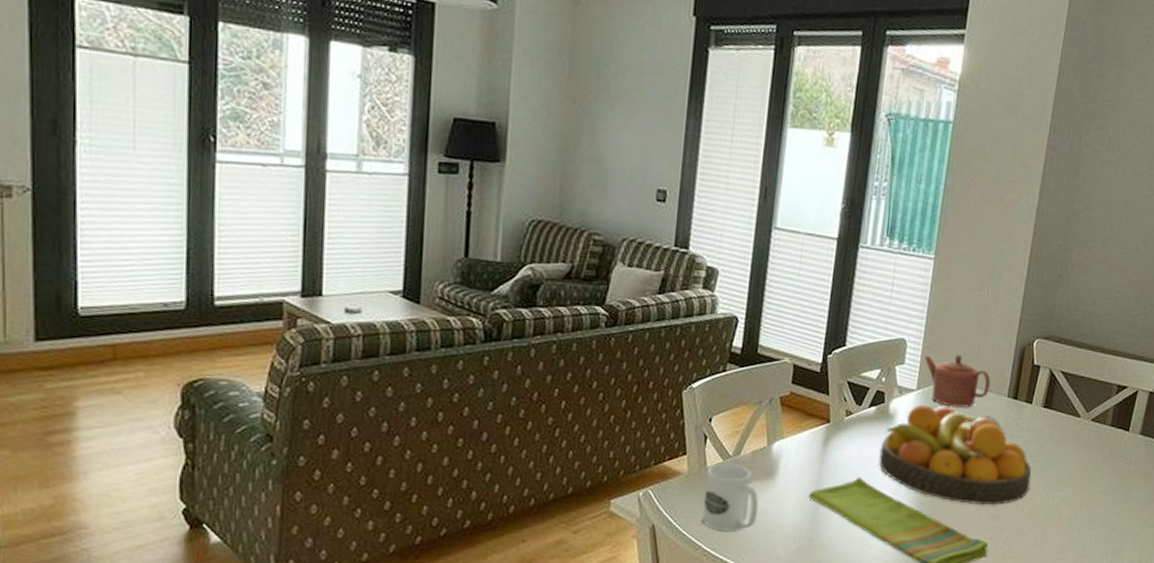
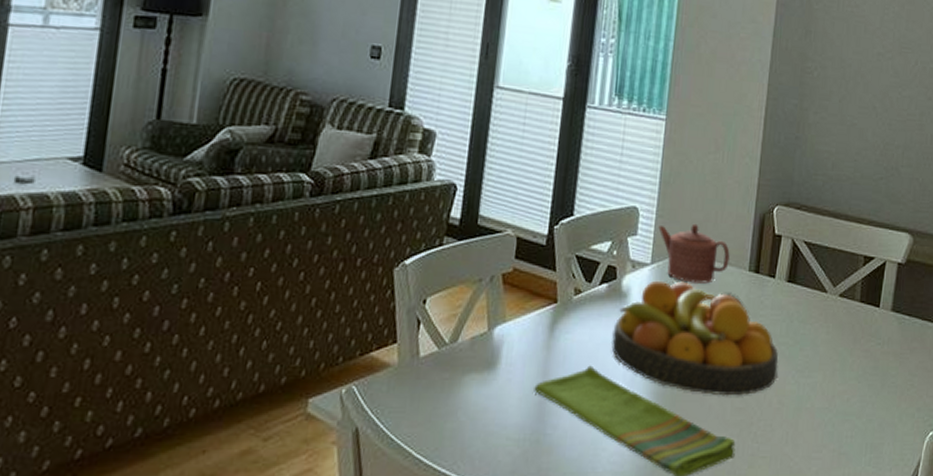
mug: present [702,463,759,531] -> none [413,352,478,434]

